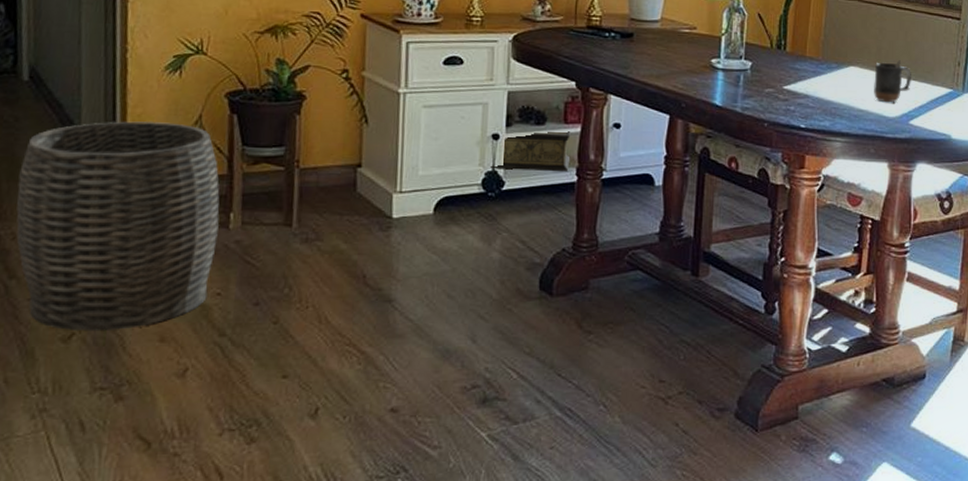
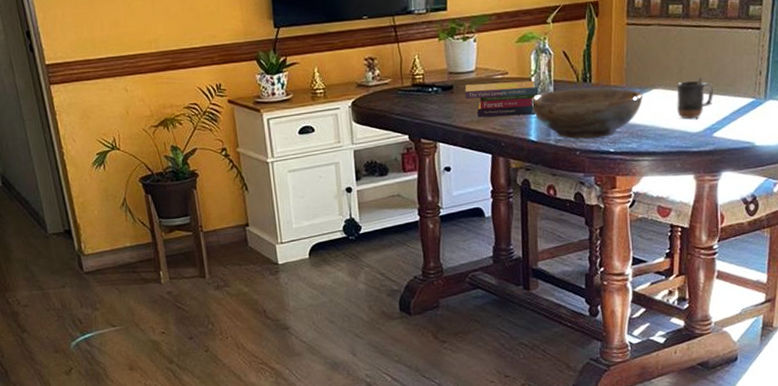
woven basket: present [16,121,220,330] -> none [11,206,156,366]
decorative box: present [491,131,571,173] -> none [348,178,412,217]
books: none [646,35,729,77] -> present [465,80,540,117]
bowl: none [719,54,839,111] -> present [531,87,643,139]

